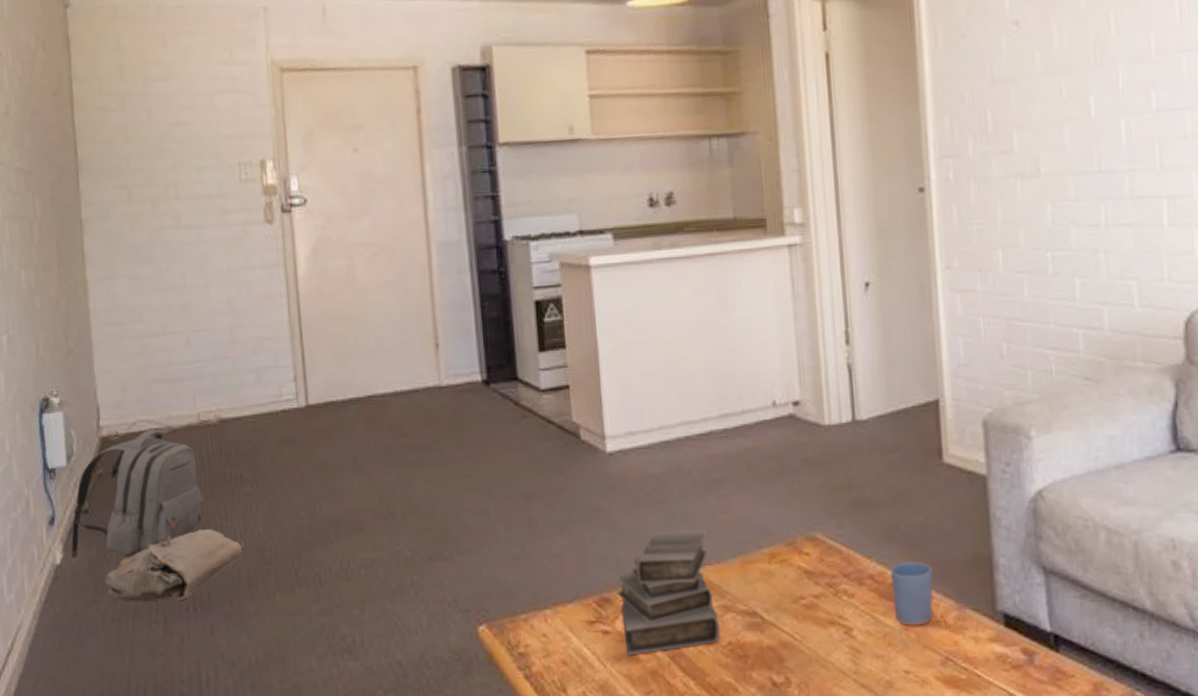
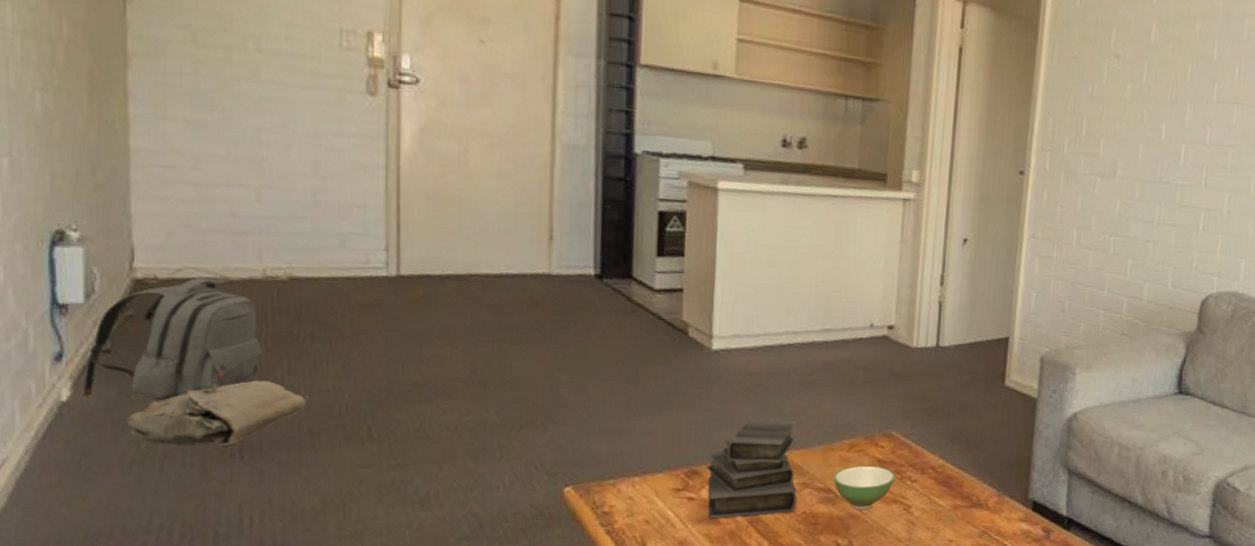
bowl: none [756,579,828,636] -> present [833,465,895,510]
mug: present [891,561,933,626] -> none [947,458,983,507]

